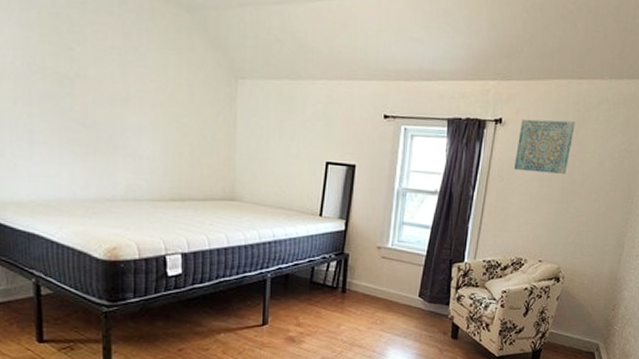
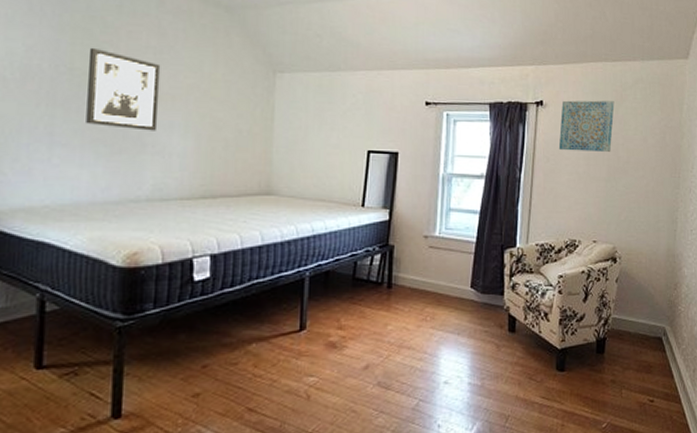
wall art: none [58,46,128,134] -> present [86,47,161,131]

